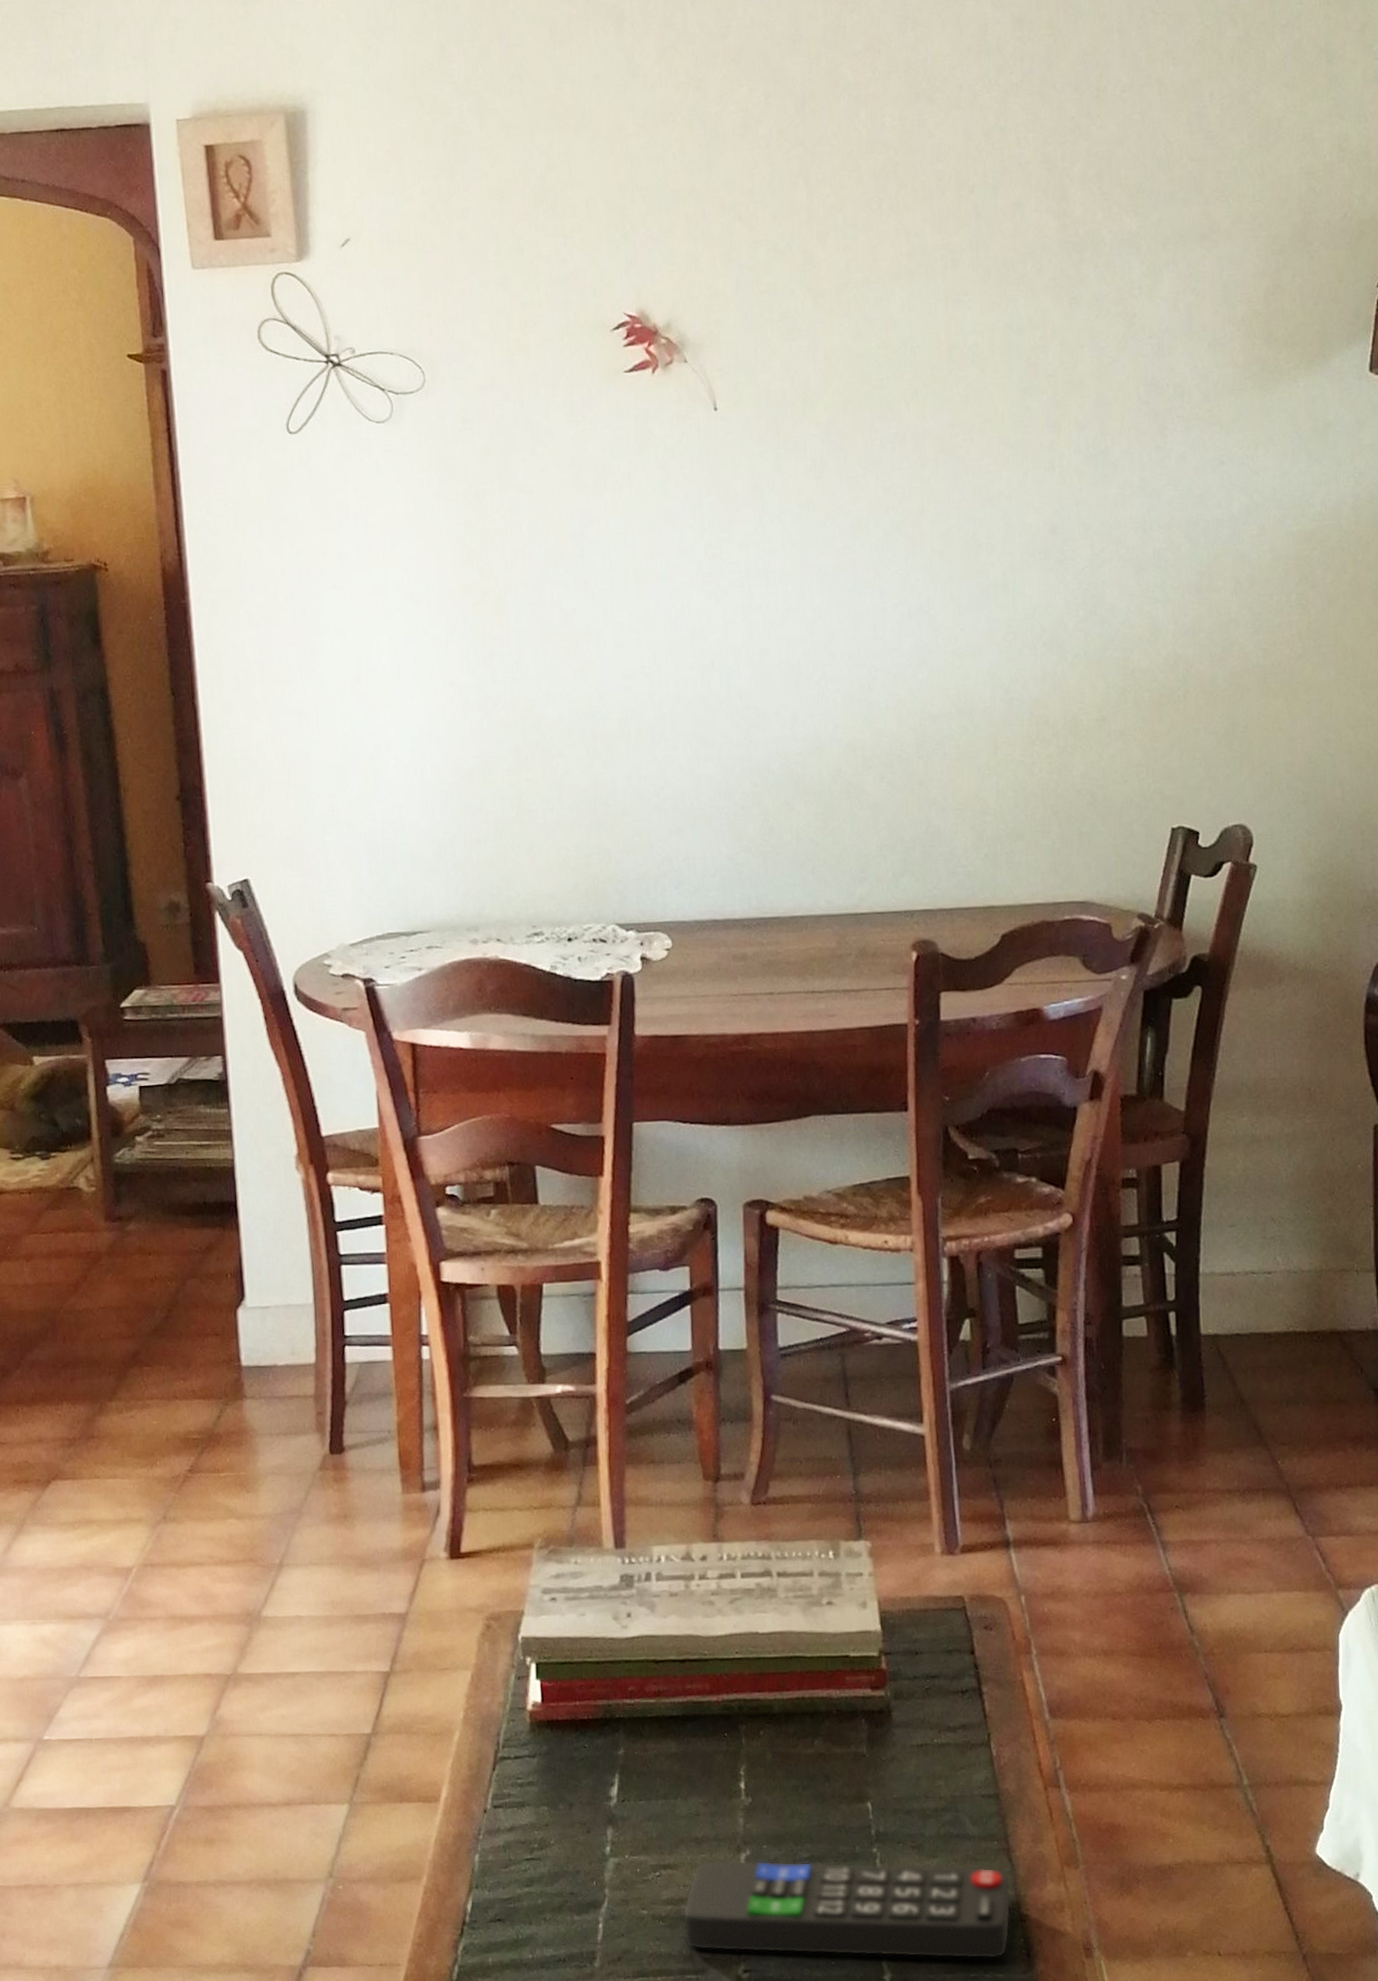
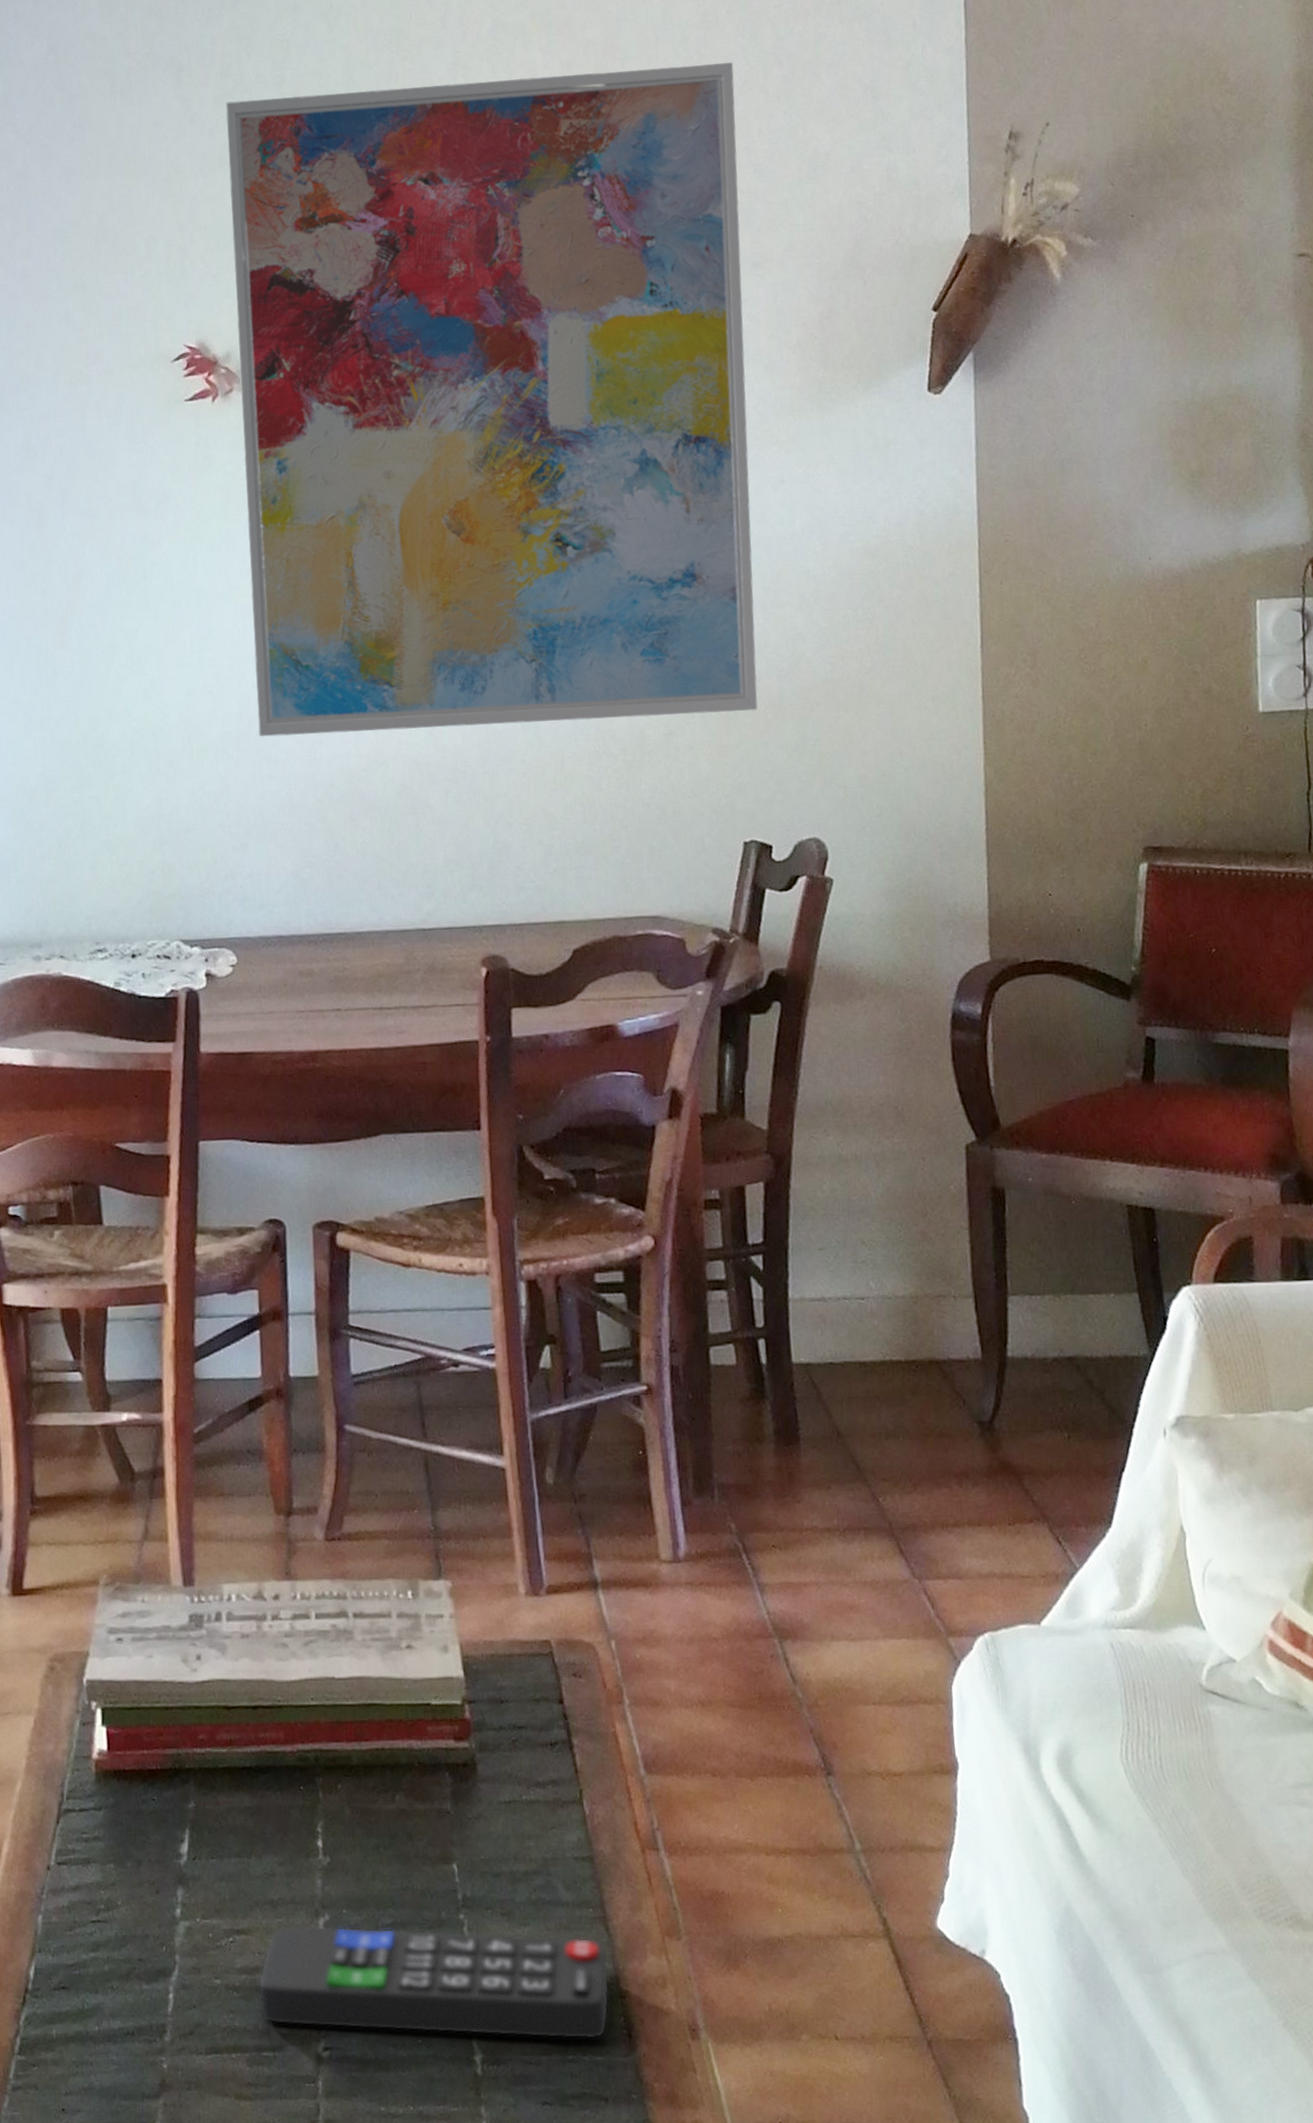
wall art: none [669,21,1190,720] -> present [226,62,758,737]

